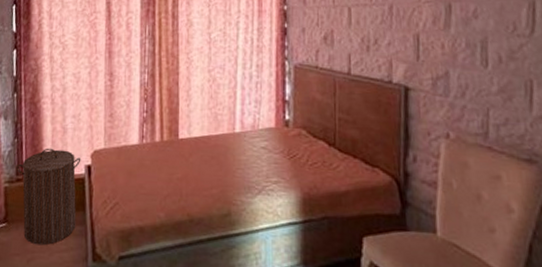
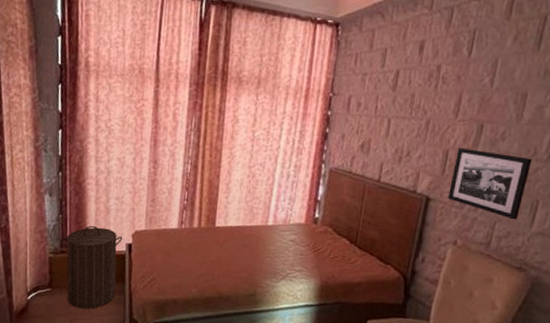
picture frame: none [428,31,514,104] -> present [448,148,532,220]

